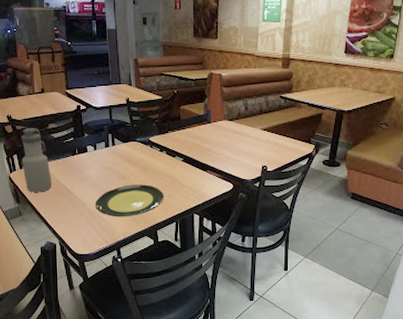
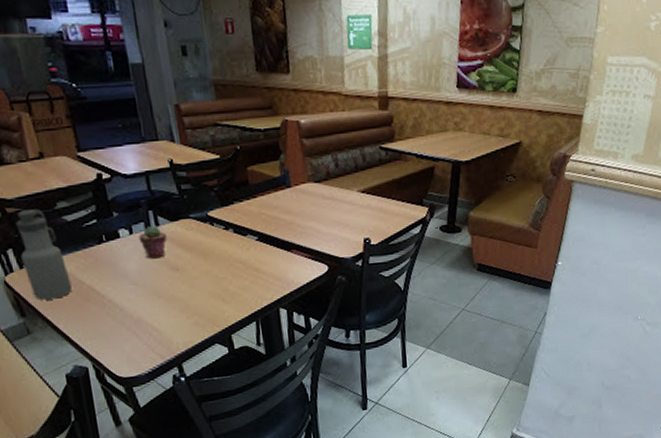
plate: present [95,184,164,217] -> none [139,275,237,323]
potted succulent: none [100,144,119,169] -> present [138,224,167,259]

